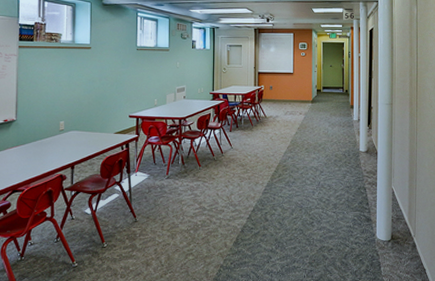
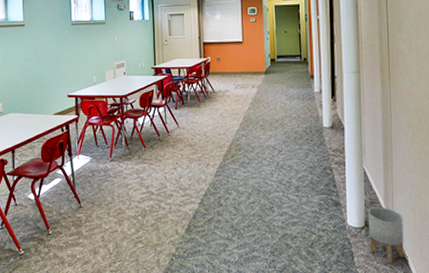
planter: none [395,222,423,272] -> present [368,207,404,264]

